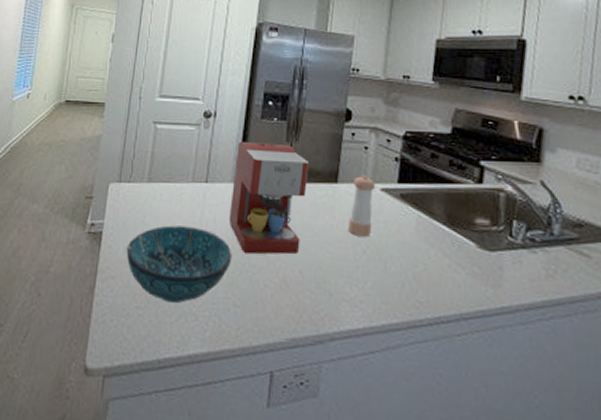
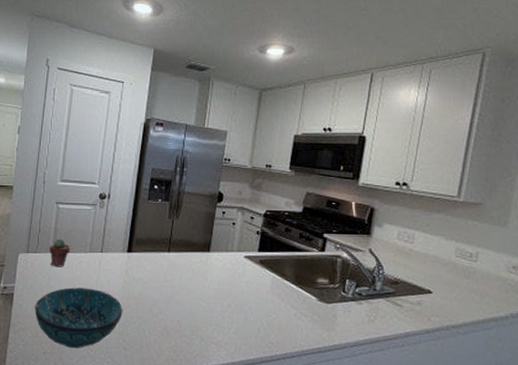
potted succulent: none [145,165,170,201] -> present [49,238,71,267]
coffee maker: present [229,142,309,255] -> none [120,219,187,309]
pepper shaker: present [347,175,376,237] -> none [217,245,241,294]

